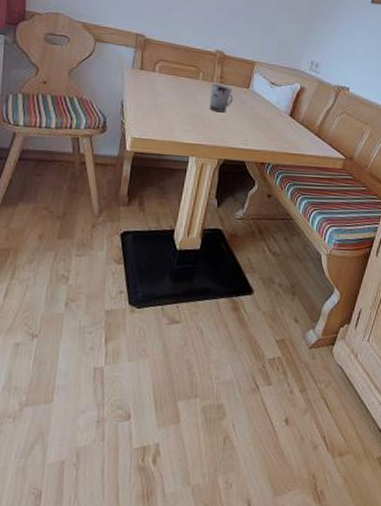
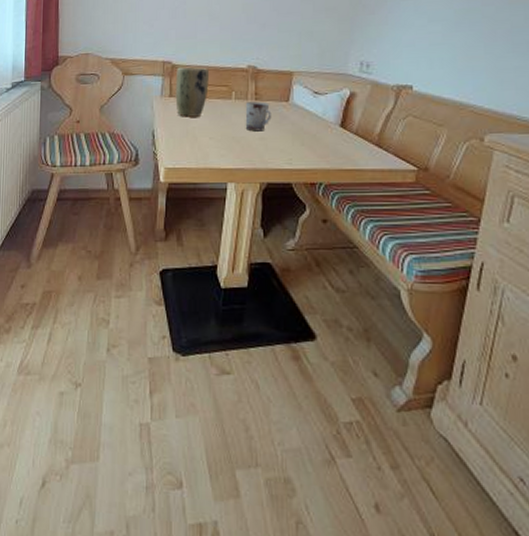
plant pot: none [146,42,180,92] -> present [175,67,209,117]

